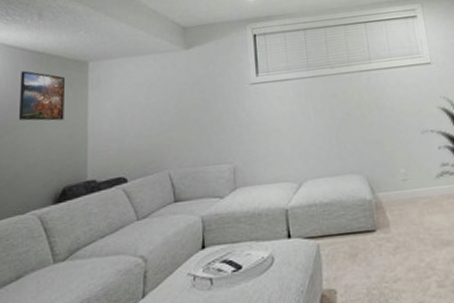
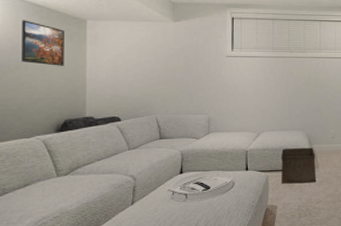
storage bin: none [333,197,389,256] -> present [280,147,317,184]

